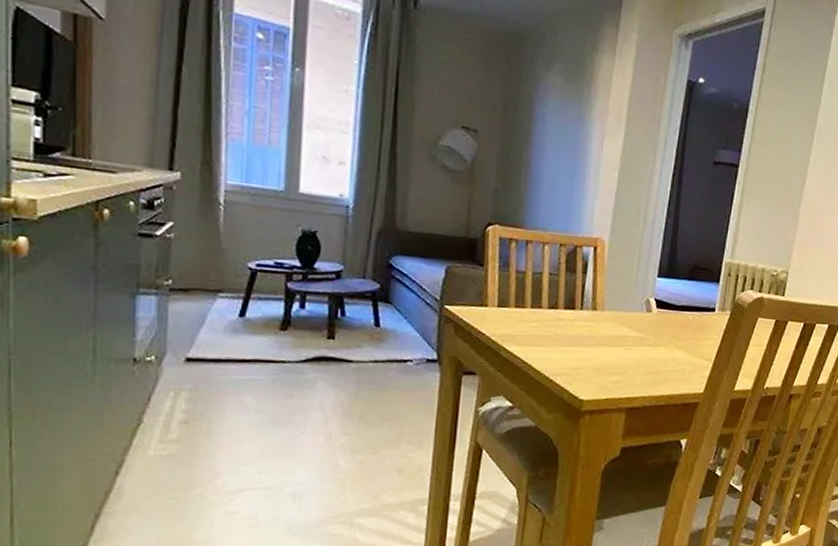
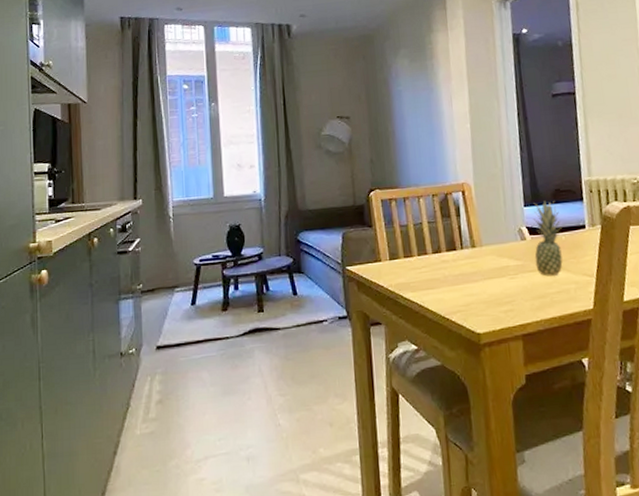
fruit: none [656,275,692,356] -> present [533,201,563,277]

